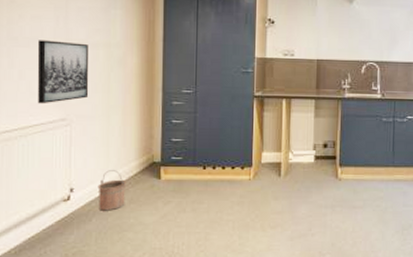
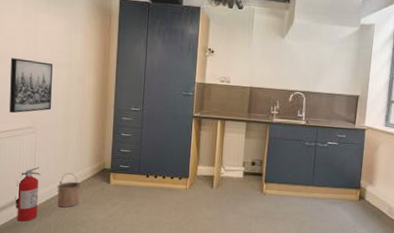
fire extinguisher: none [47,164,78,231] -> present [15,166,41,222]

